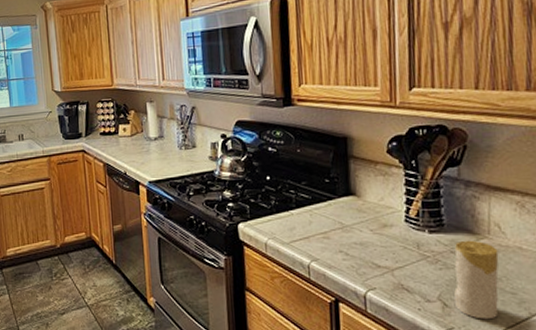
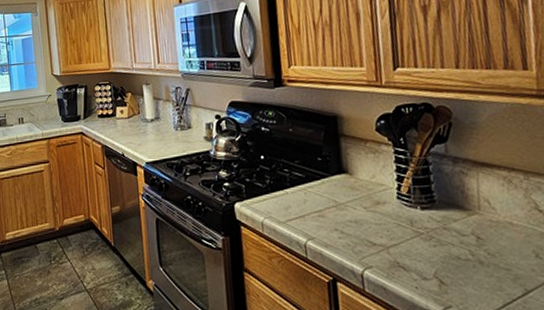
candle: present [454,240,499,320] -> none [447,216,495,297]

